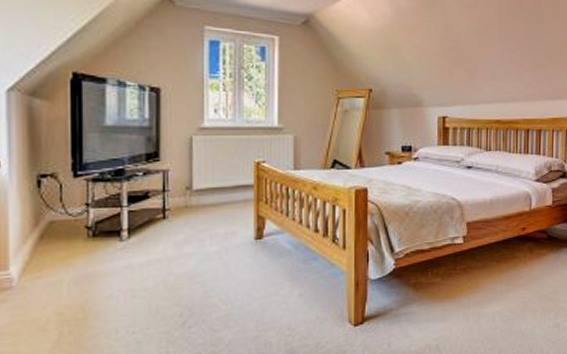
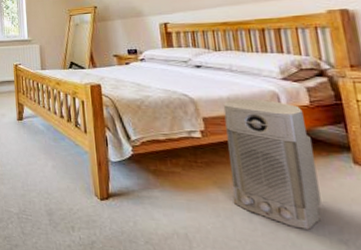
air purifier: none [482,201,548,320] -> present [223,99,322,230]

